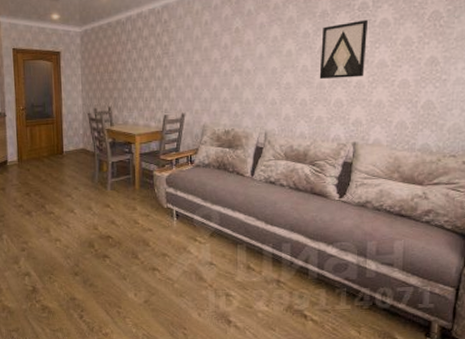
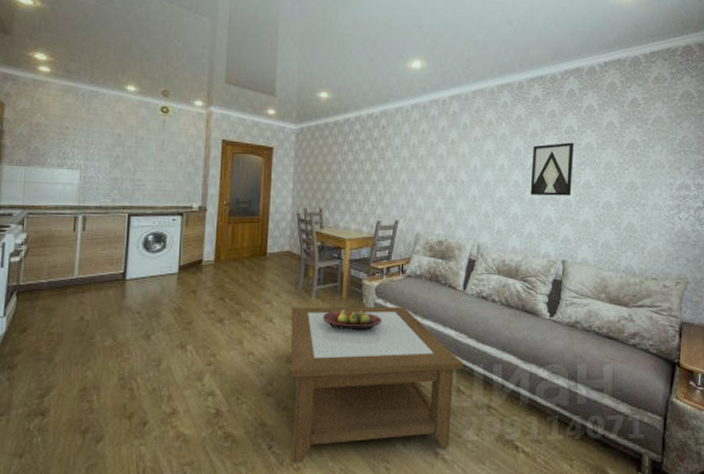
coffee table: none [90,194,253,330] -> present [290,306,464,463]
fruit bowl: none [118,199,174,218] -> present [322,310,382,331]

